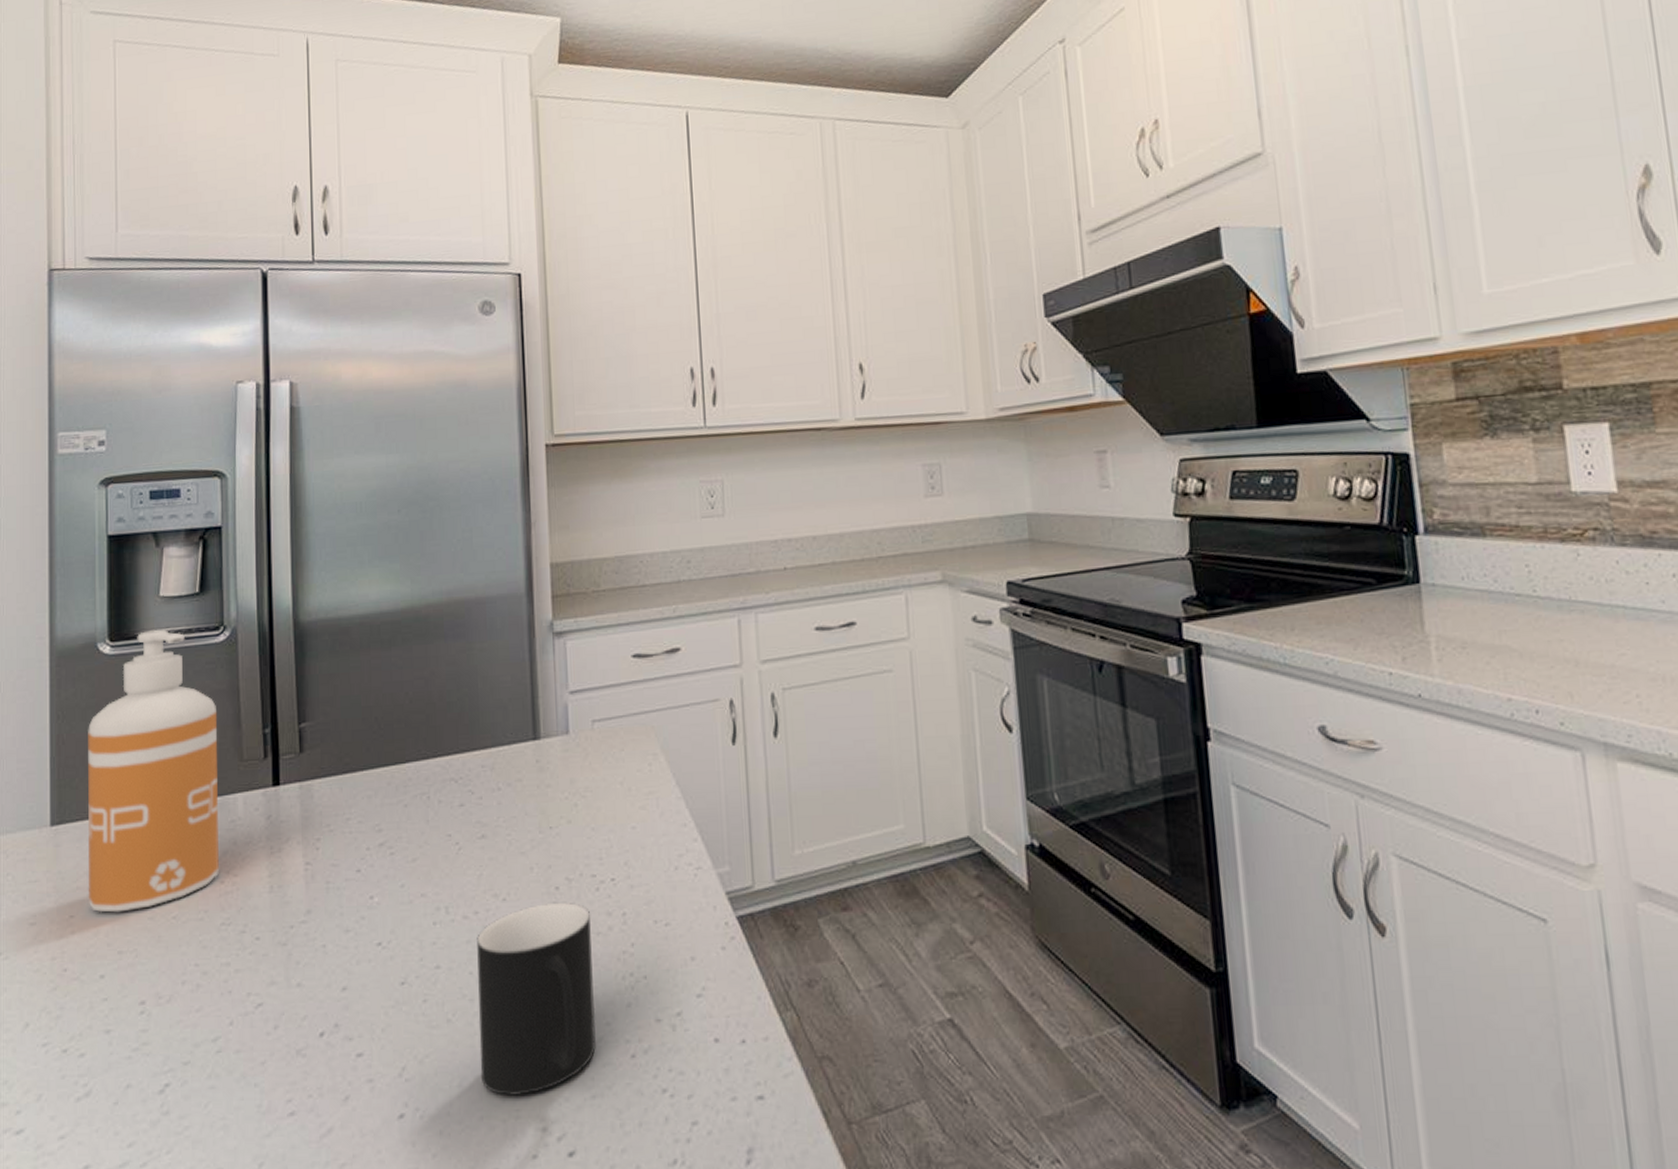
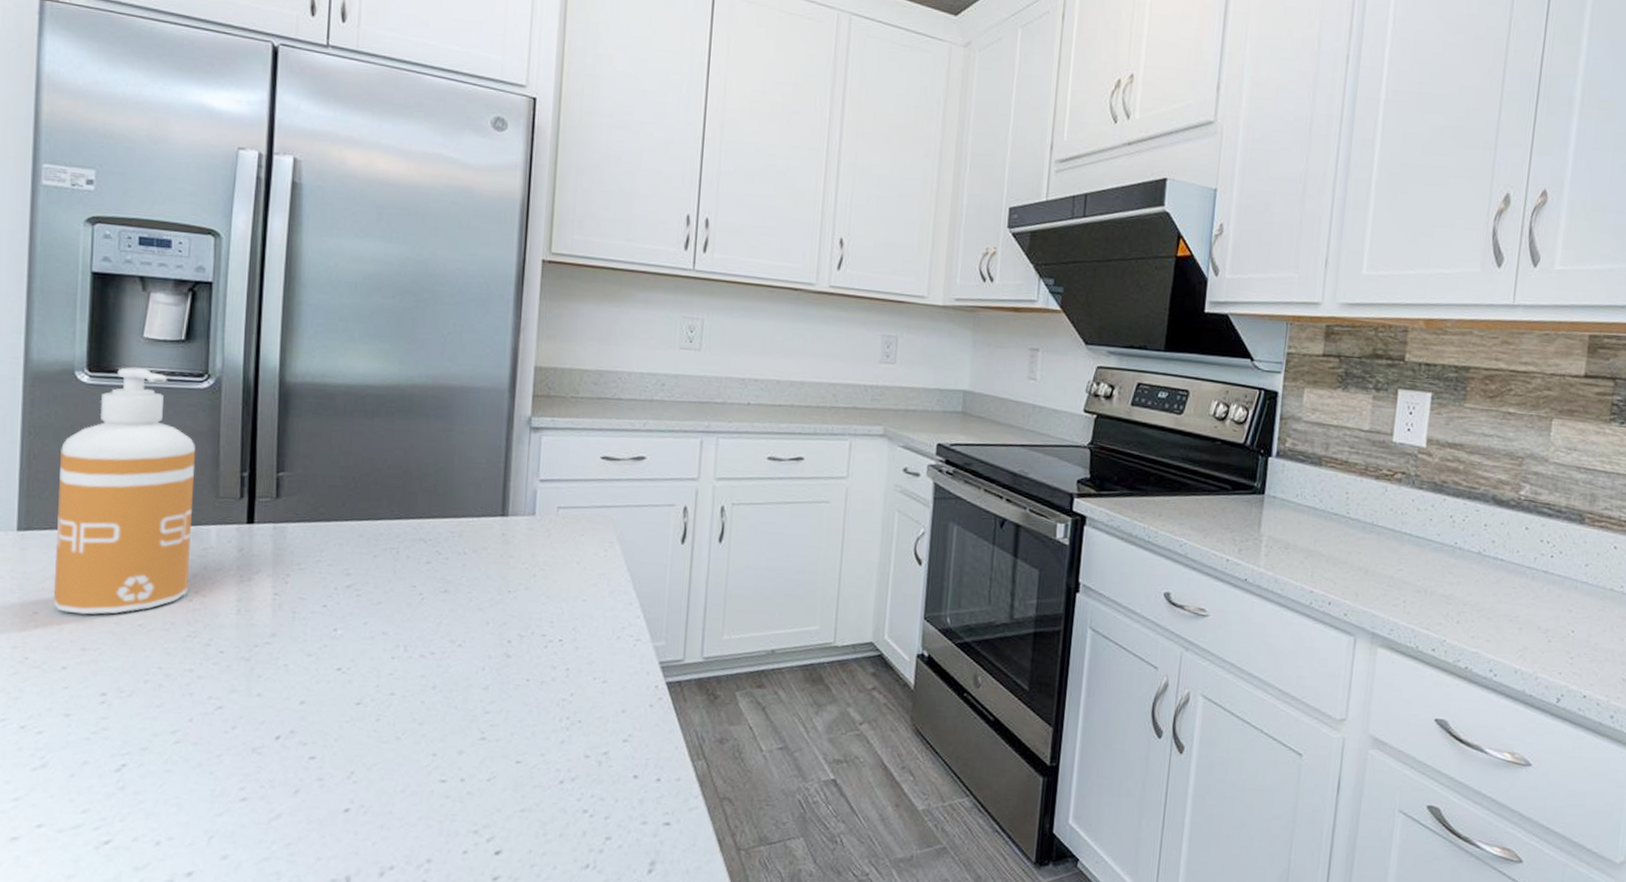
cup: present [477,903,596,1097] -> none [423,652,537,804]

